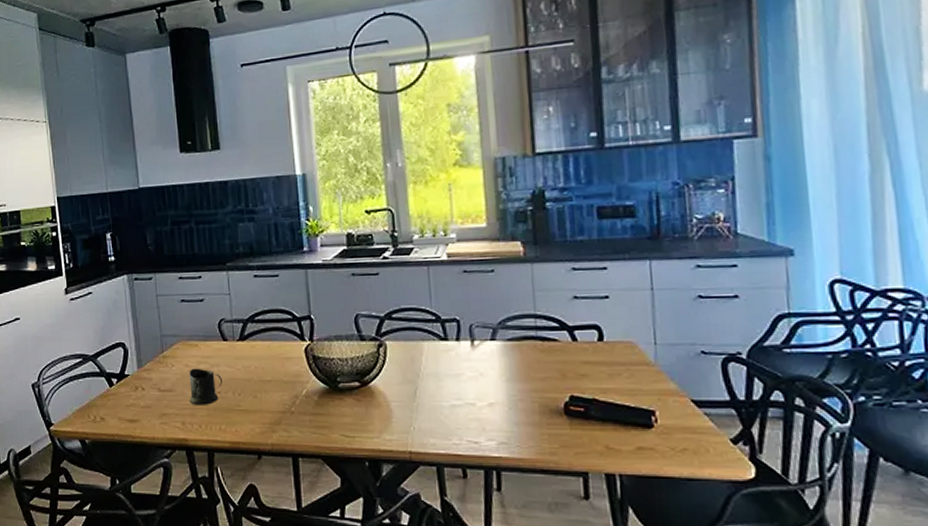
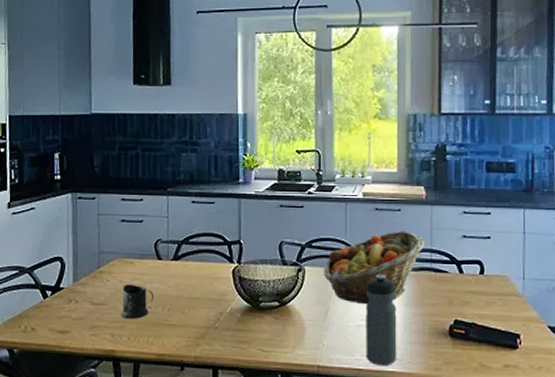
fruit basket: none [408,294,527,382] -> present [324,231,425,305]
water bottle: none [460,346,503,451] -> present [366,274,397,366]

